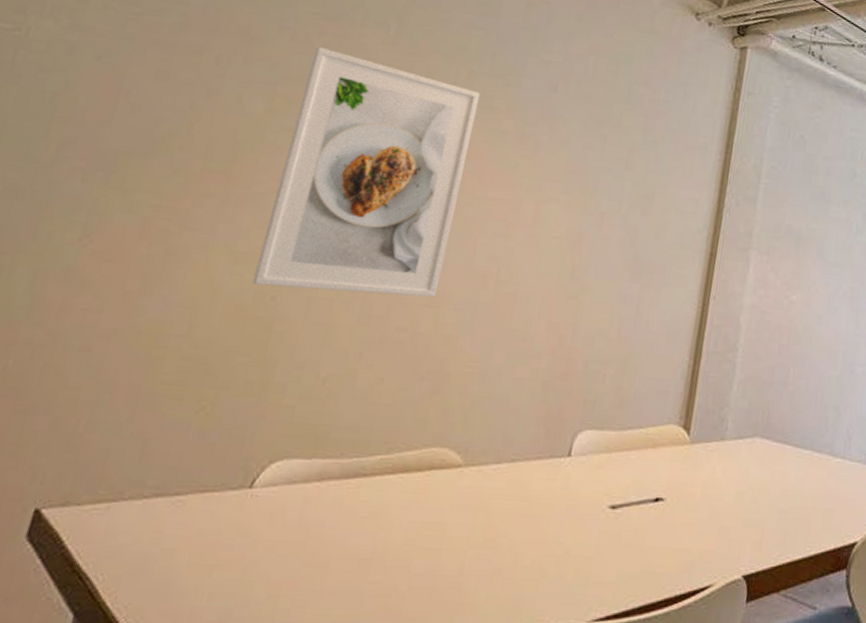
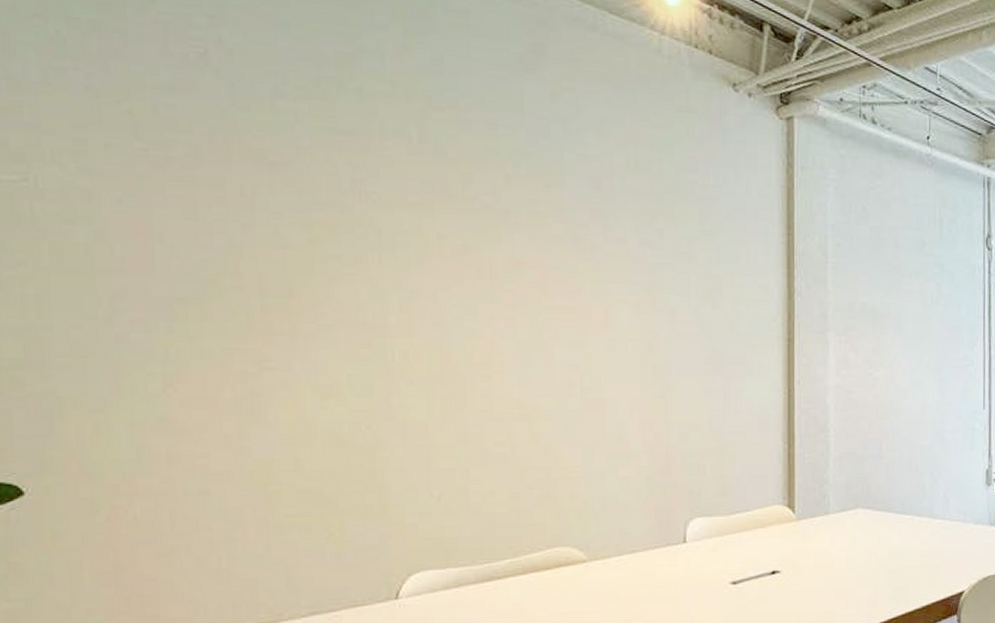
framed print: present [252,46,481,298] -> none [340,165,526,415]

